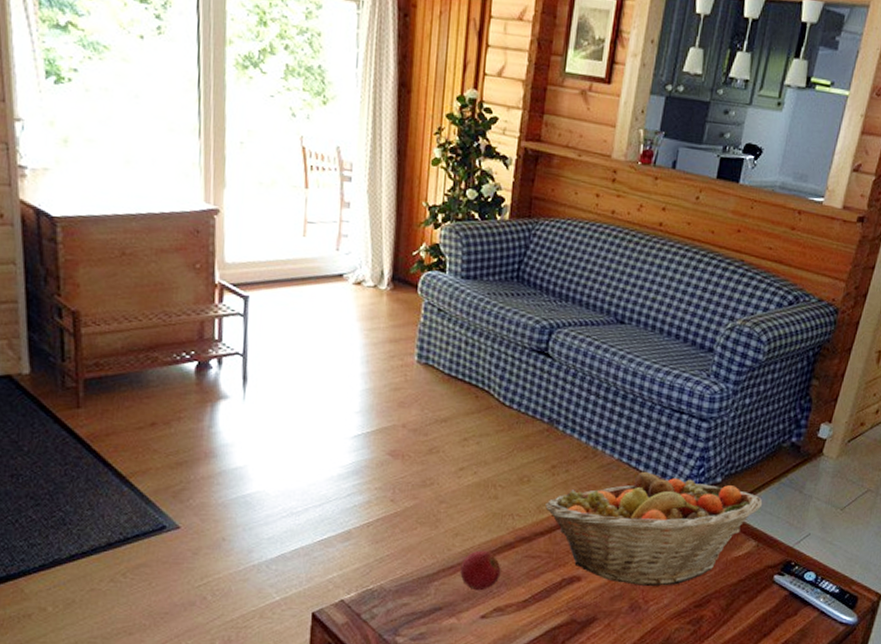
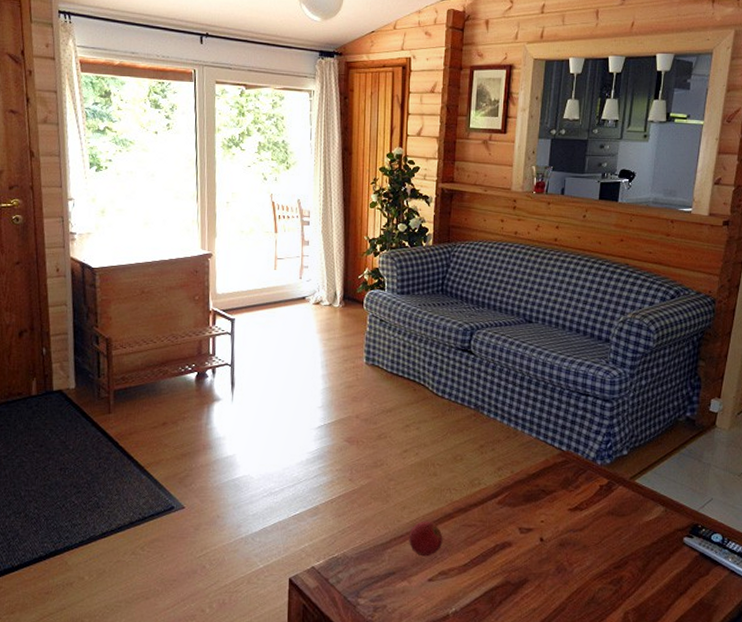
fruit basket: present [545,471,763,586] -> none [477,447,667,550]

